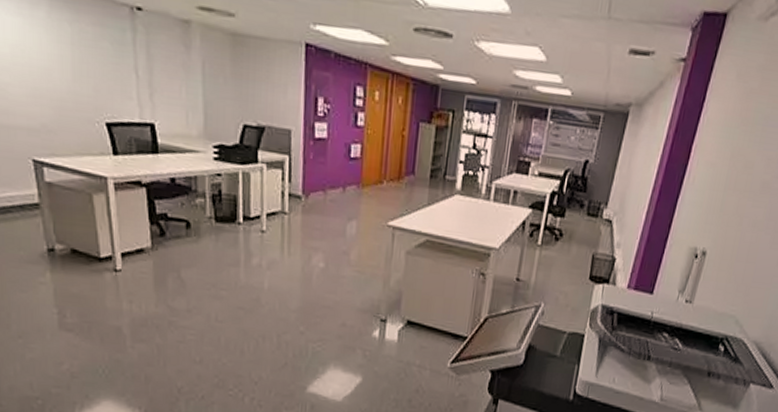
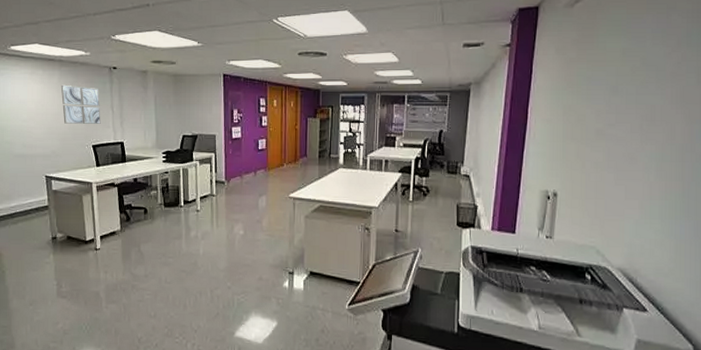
wall art: none [51,22,119,94] -> present [61,84,101,125]

